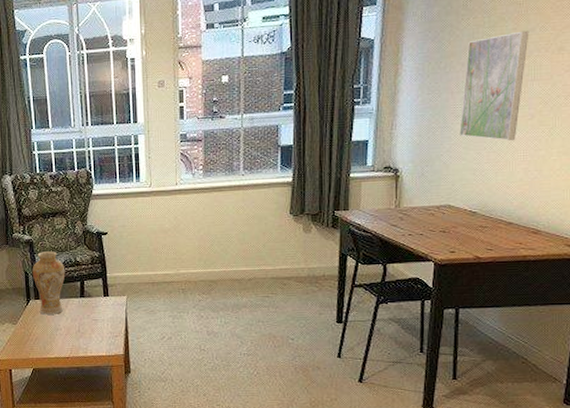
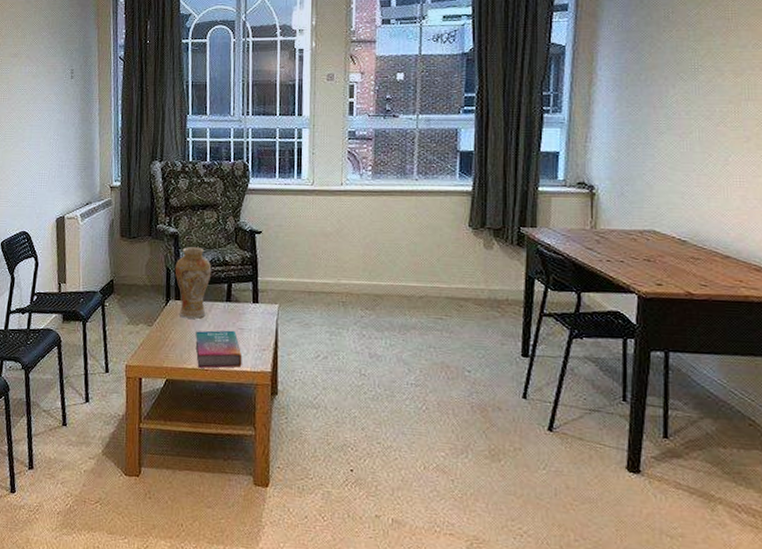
book: none [56,322,98,356] -> present [195,330,242,368]
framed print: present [459,30,529,141] -> none [664,47,741,163]

